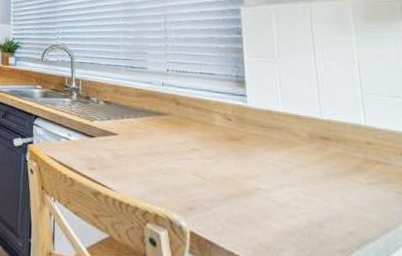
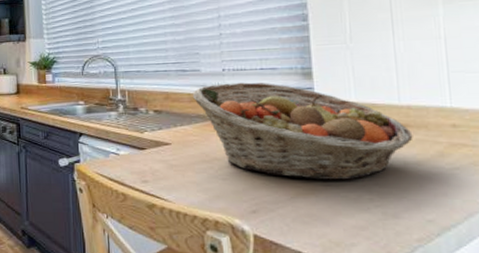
fruit basket: none [140,82,334,186] -> present [193,82,413,180]

